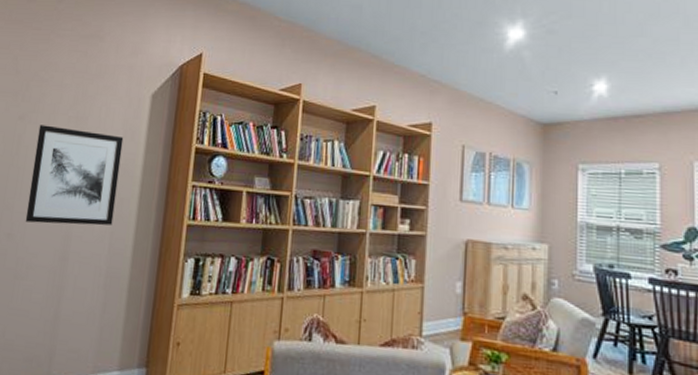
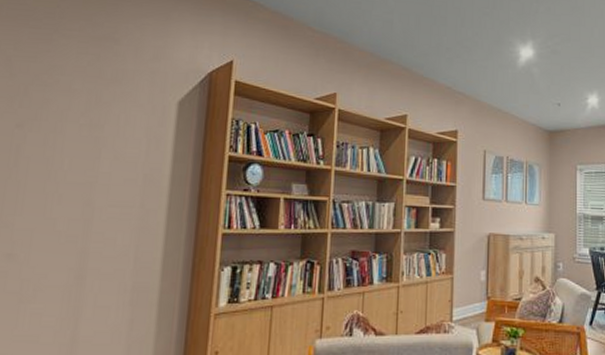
wall art: present [25,125,124,226] -> none [29,133,147,241]

